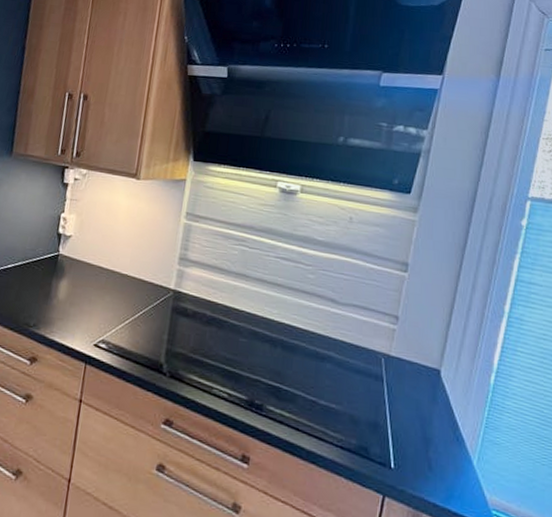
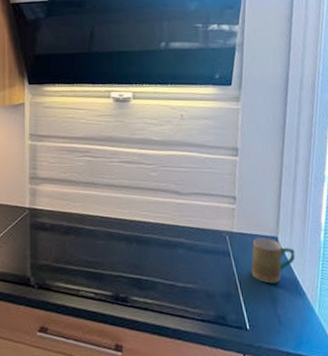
mug: none [404,367,458,422] -> present [251,237,296,284]

